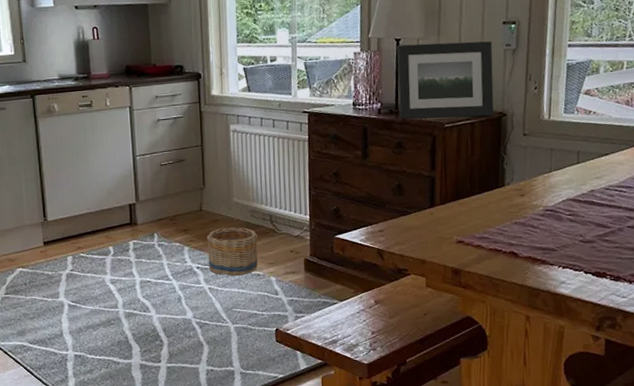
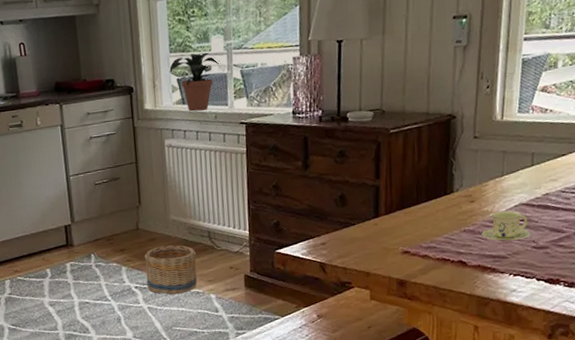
potted plant: none [236,44,286,99] -> present [169,52,221,112]
picture frame: present [397,41,494,120] -> none [339,38,443,127]
cup and saucer: none [532,205,578,235] -> present [481,211,531,242]

